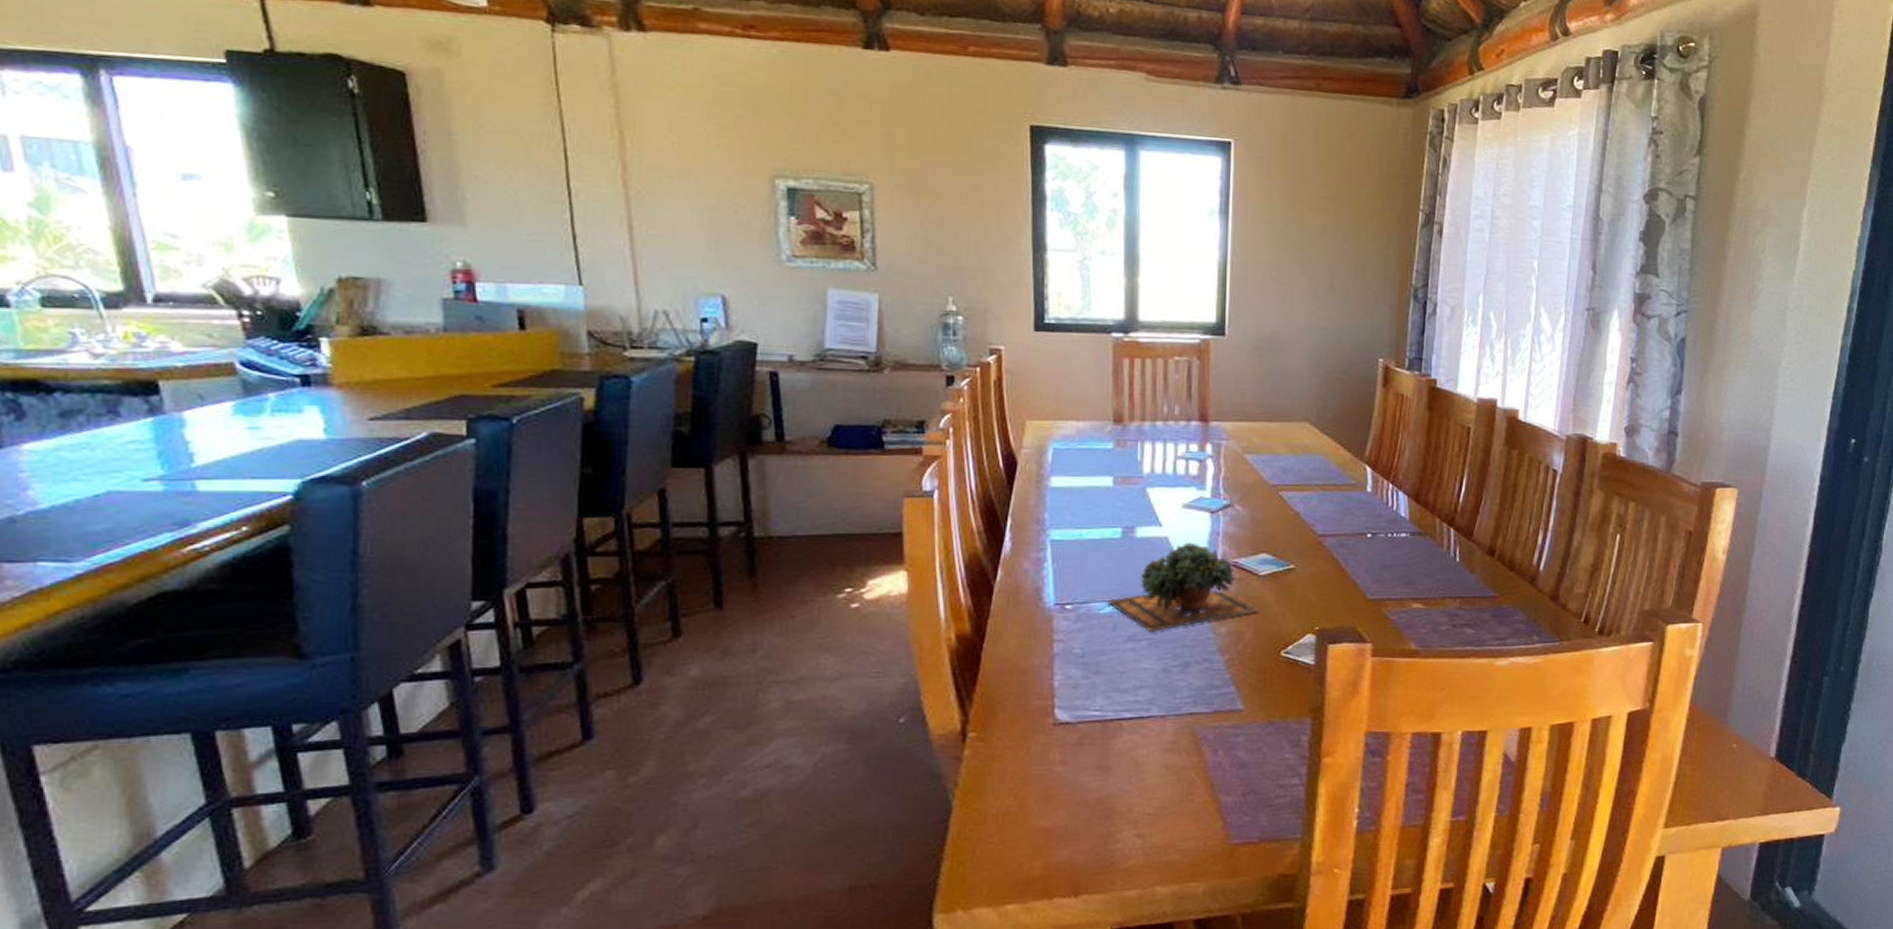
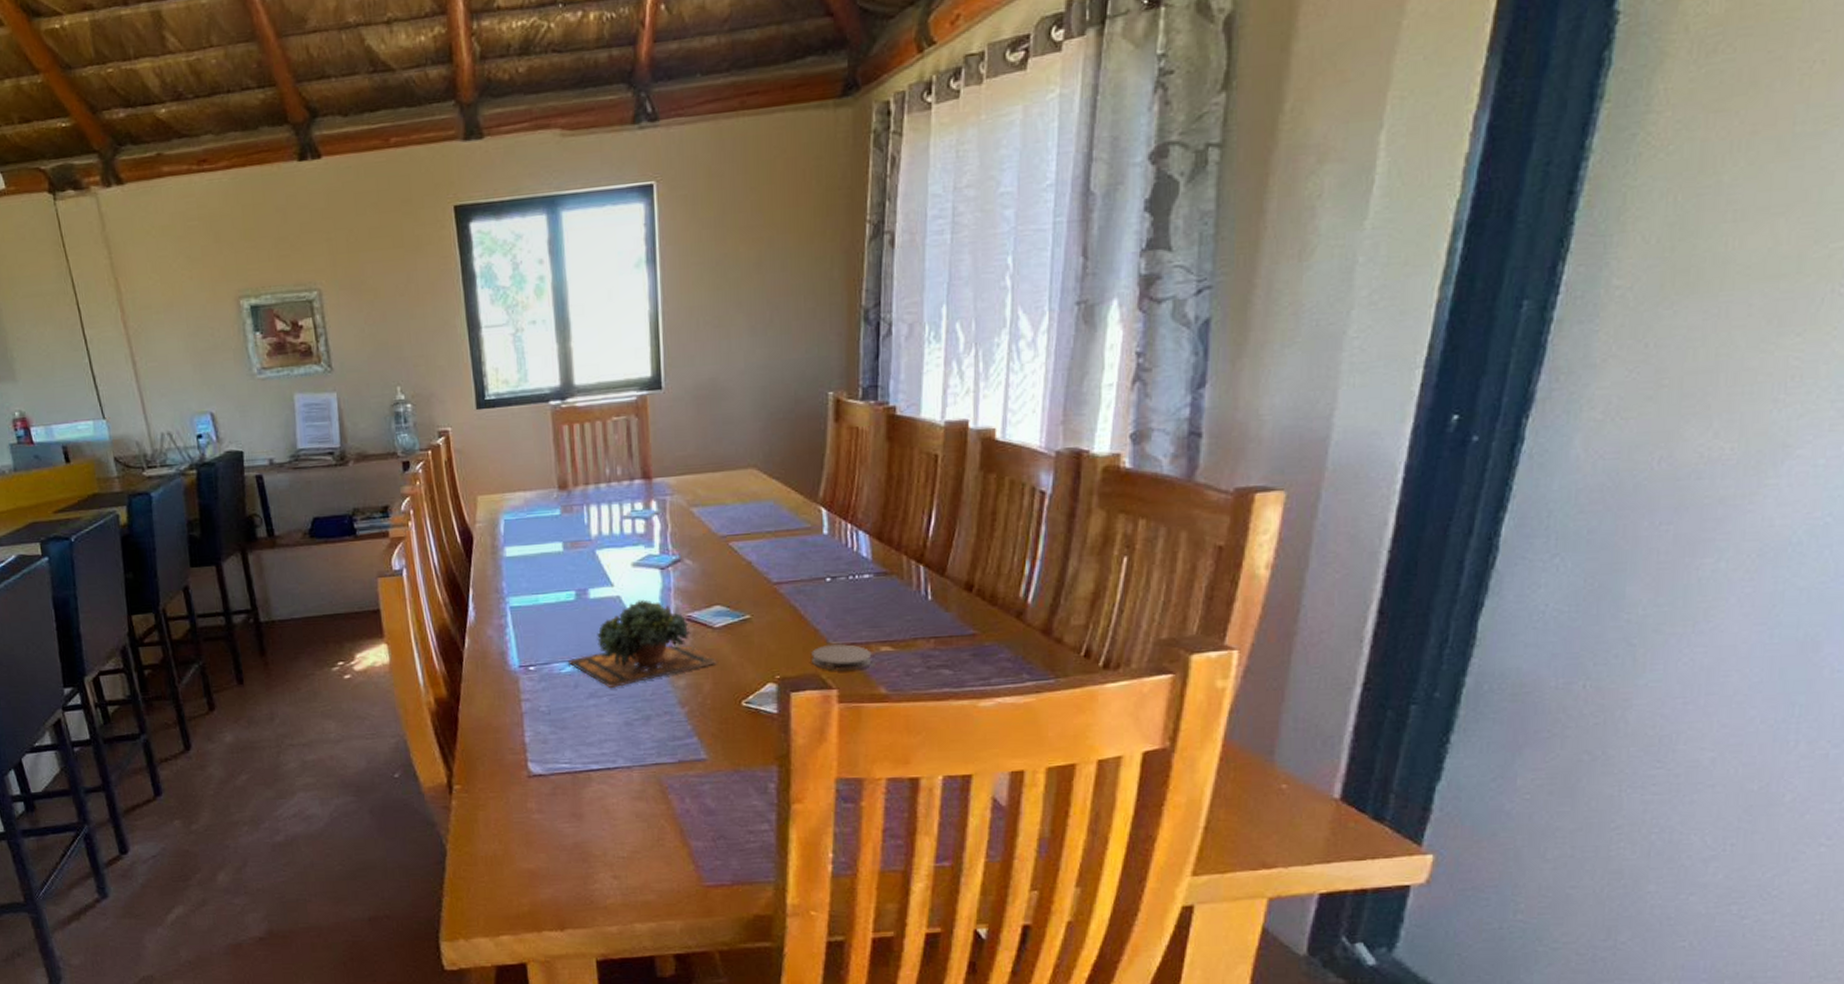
coaster: none [1350,599,1405,625] -> present [812,644,872,671]

